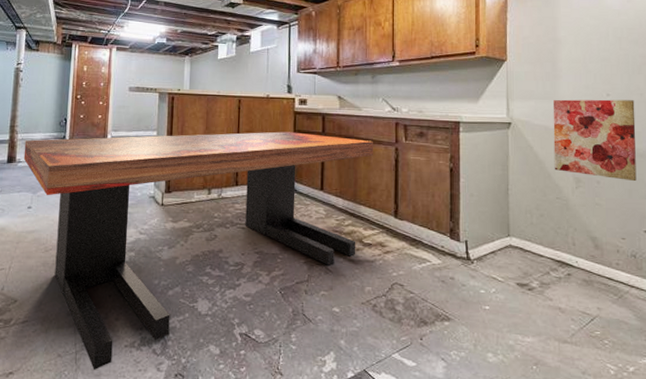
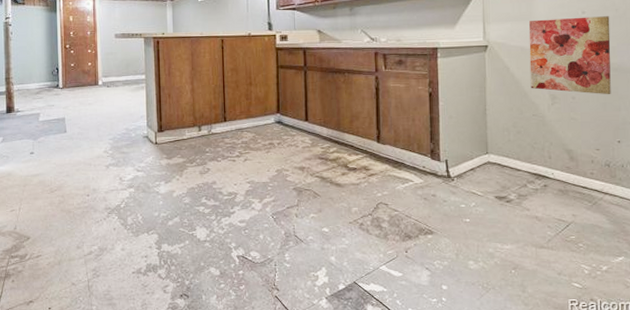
dining table: present [23,131,374,371] -> none [21,67,355,296]

